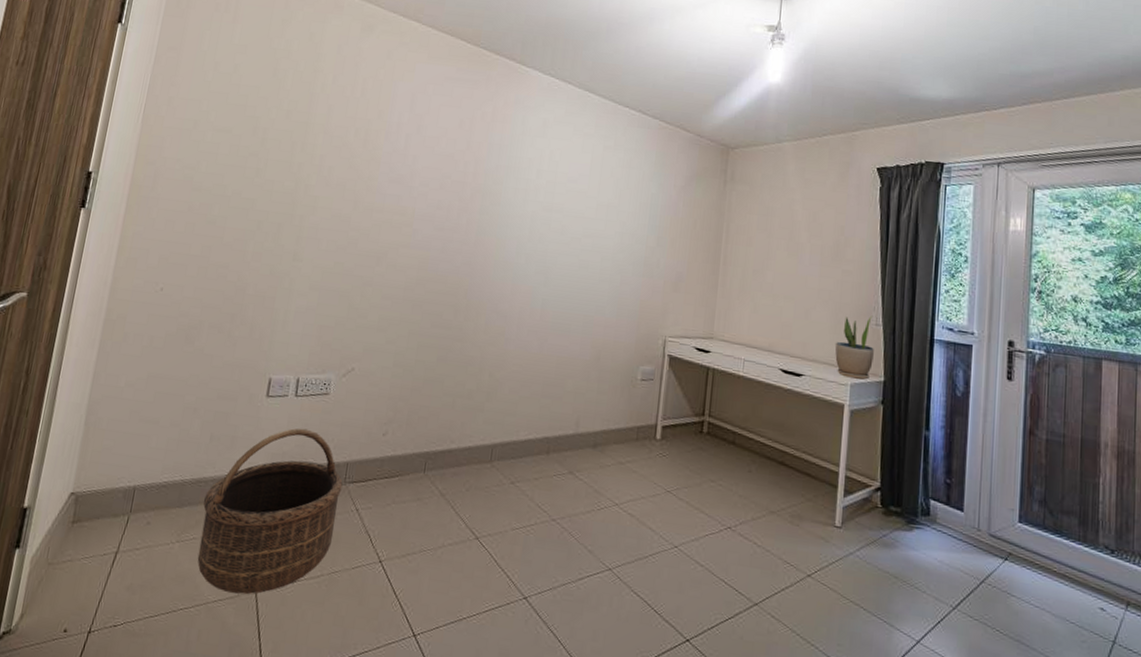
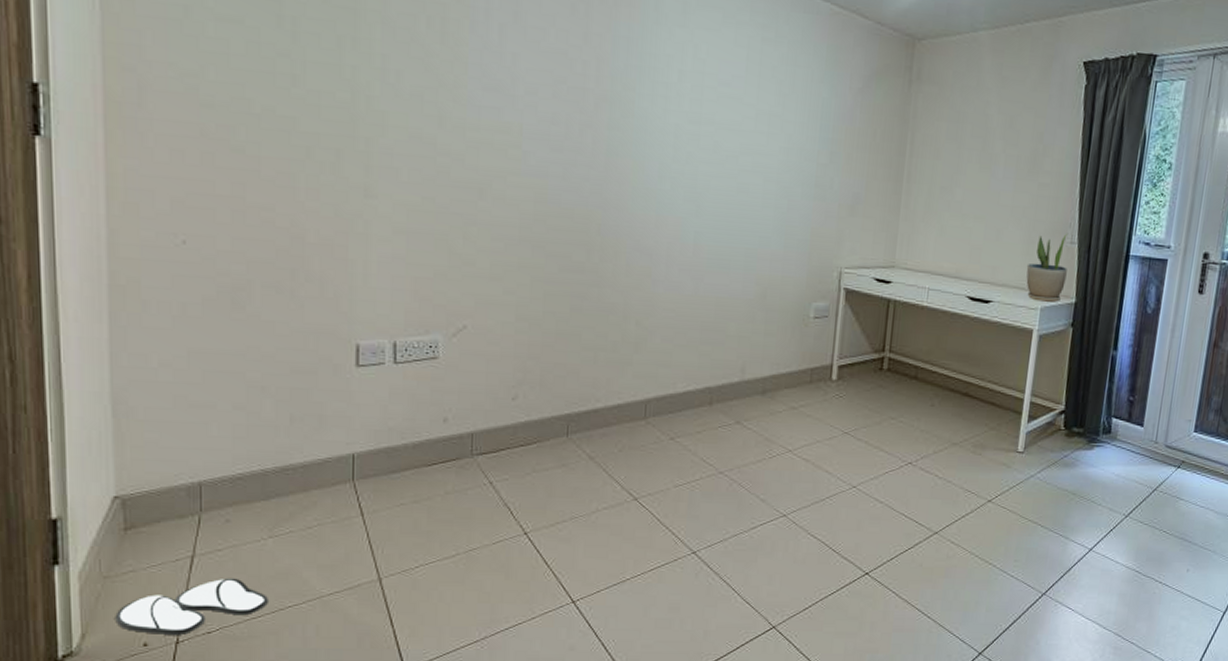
slippers: none [48,575,166,625] -> present [115,577,268,635]
basket: present [197,428,343,595] -> none [294,399,469,583]

